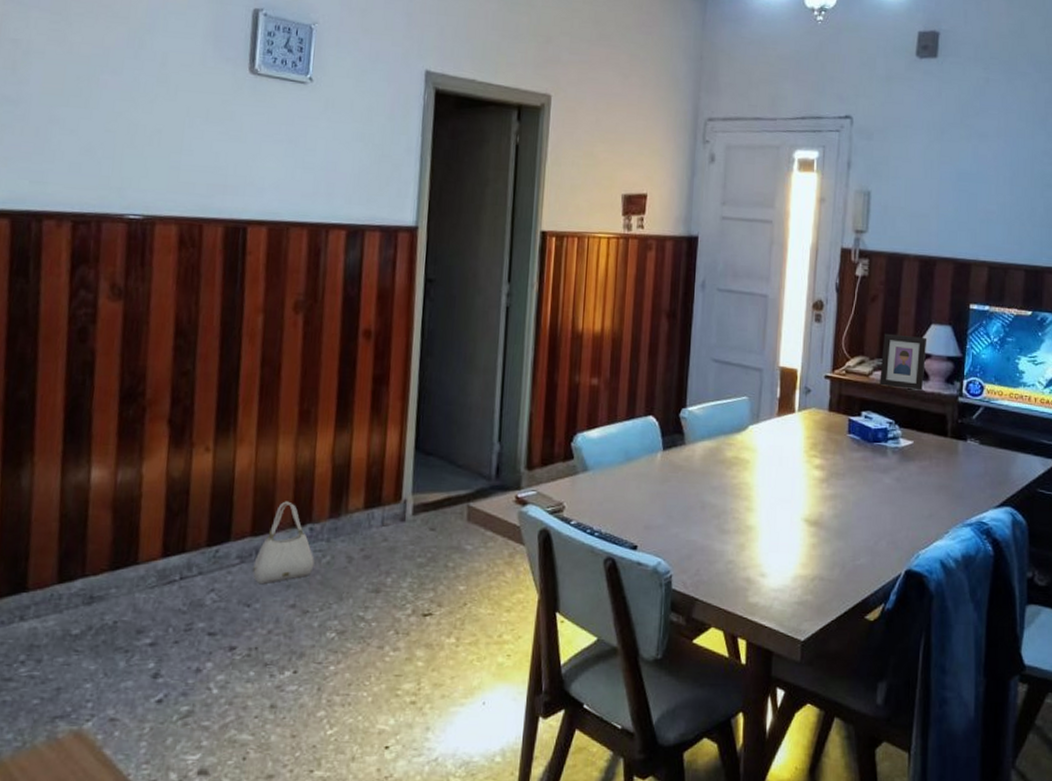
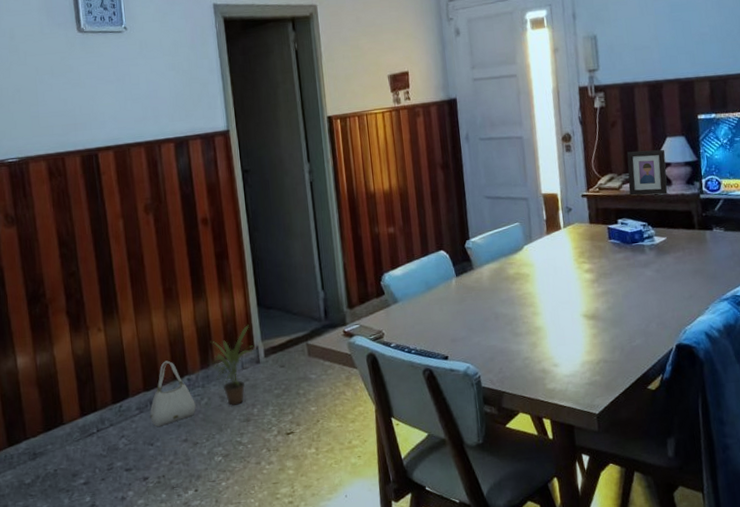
potted plant: none [346,471,400,570] -> present [210,325,253,405]

